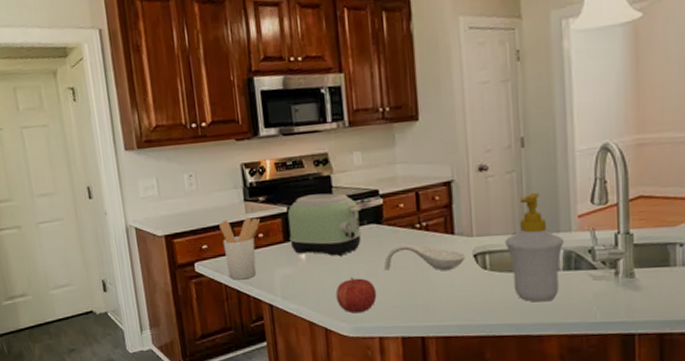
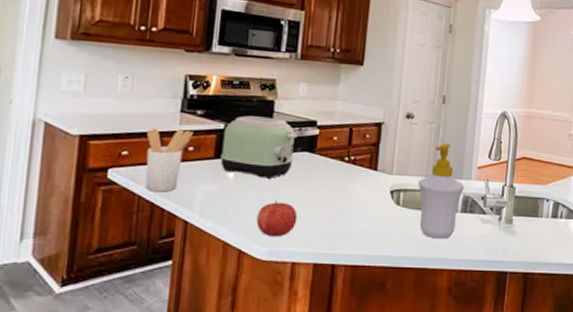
spoon rest: present [384,243,467,271] -> none [308,174,384,202]

